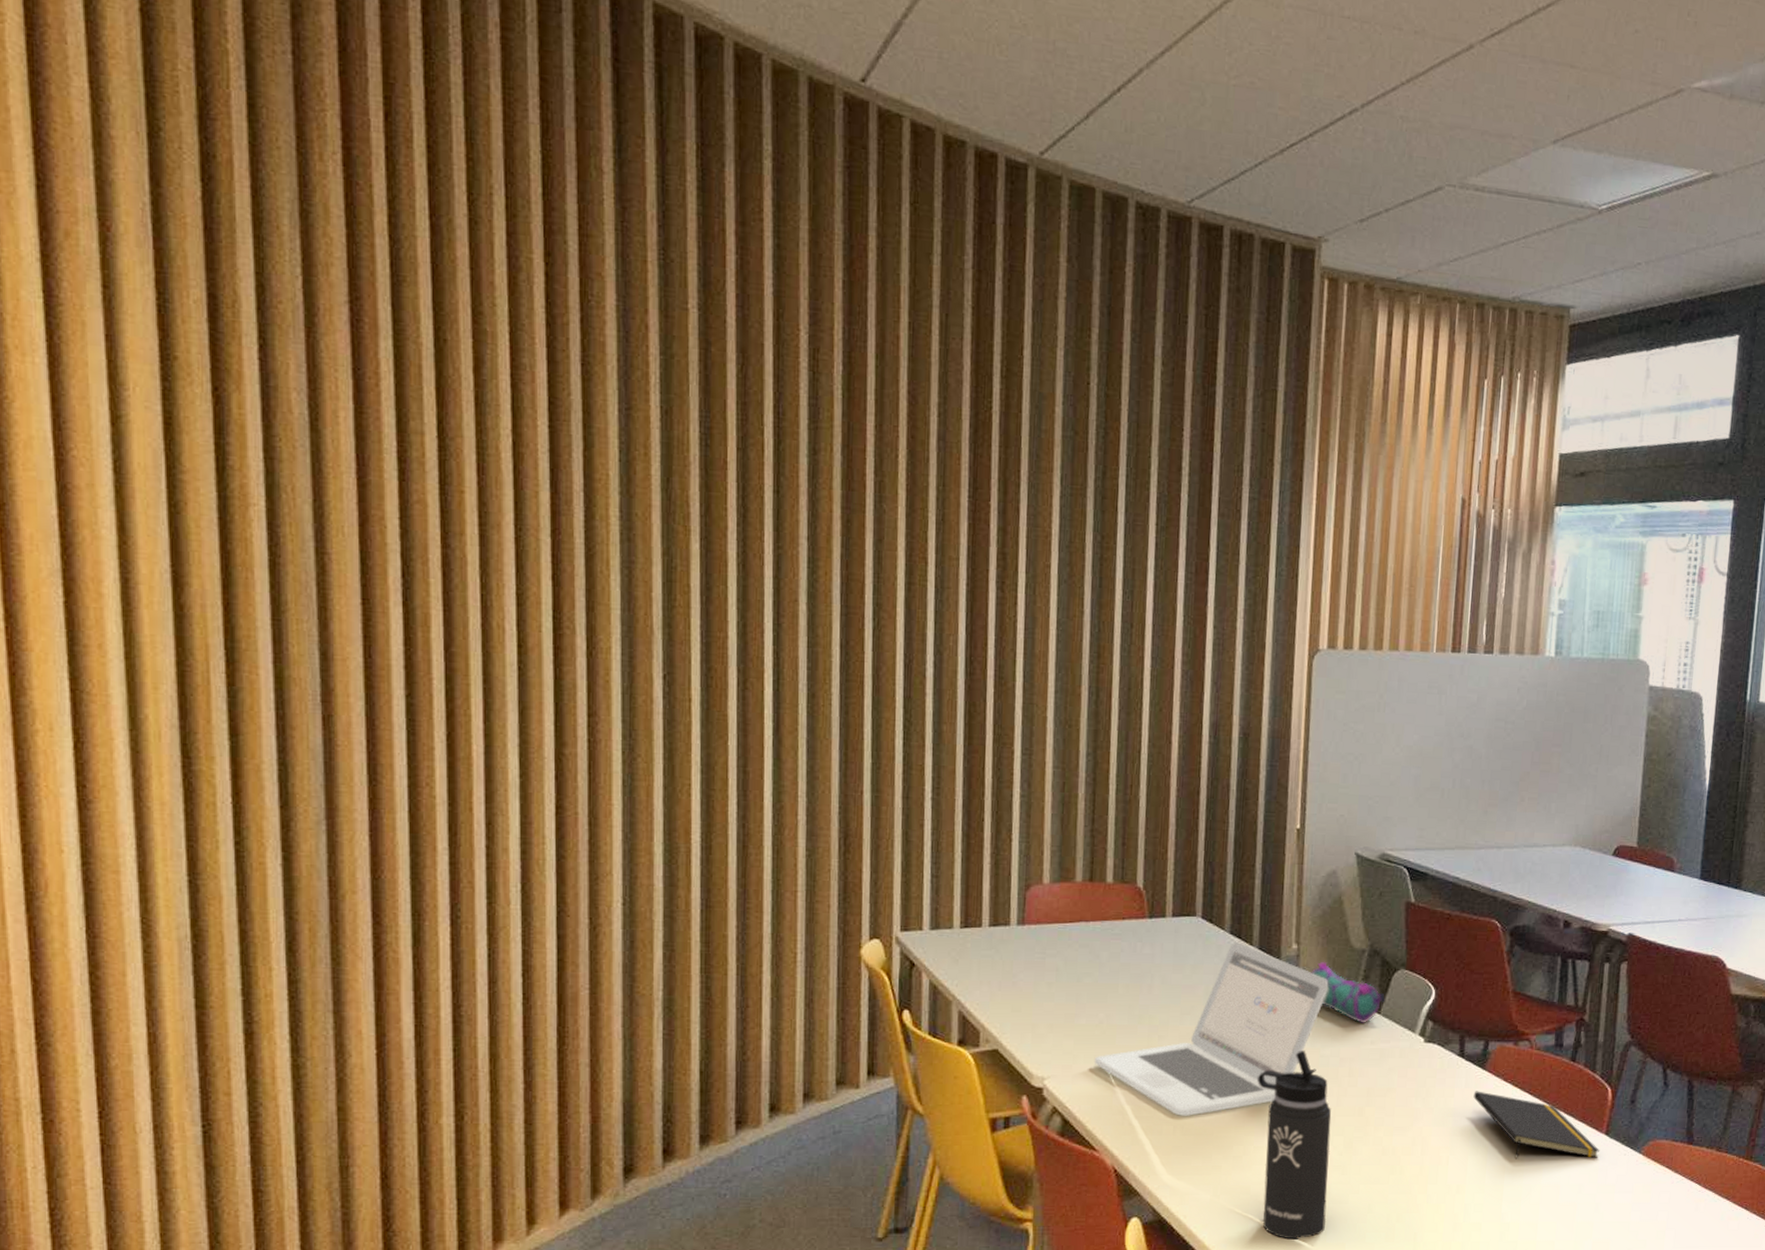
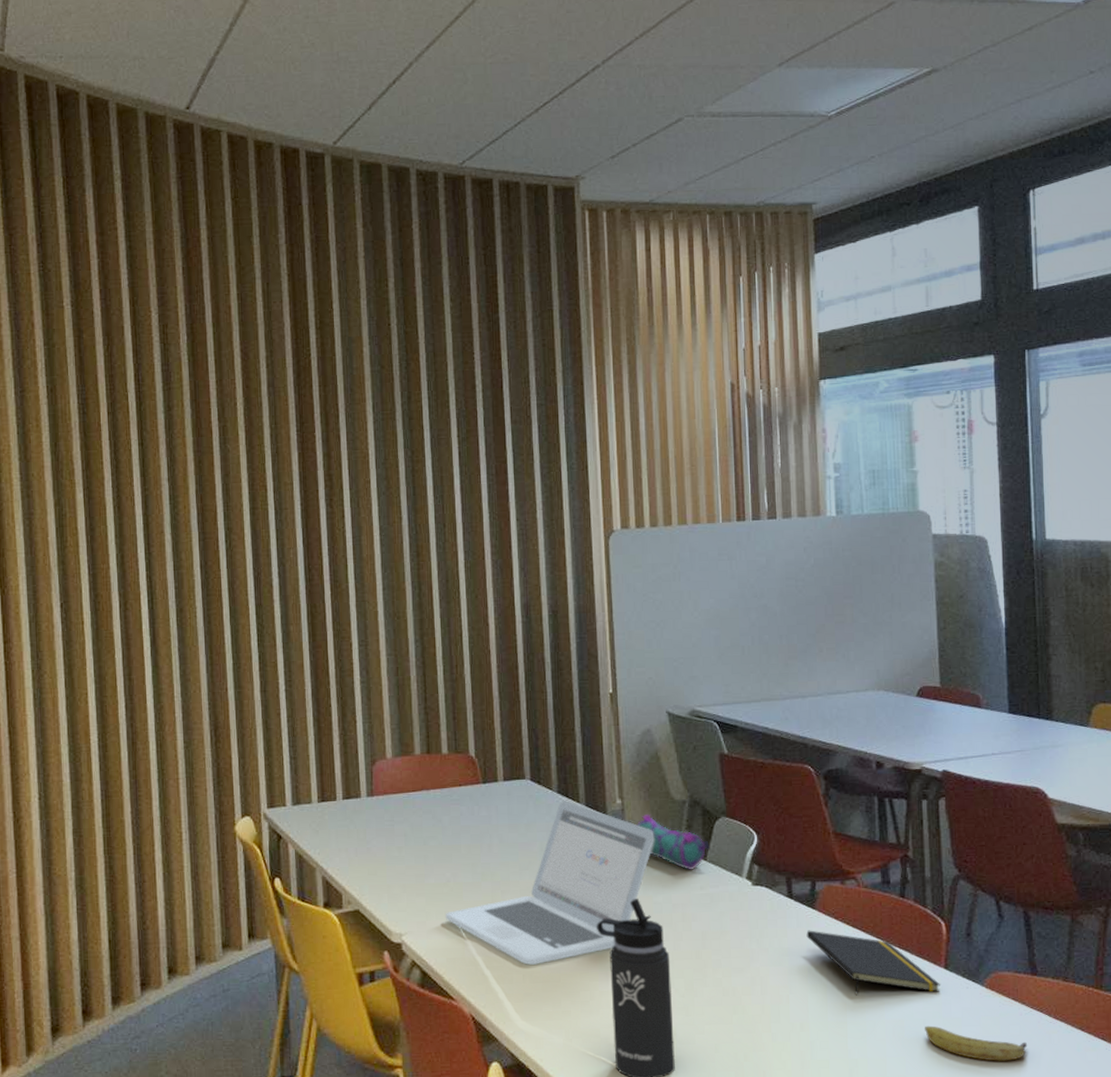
fruit: none [1579,1191,1674,1228] -> present [925,1025,1027,1061]

